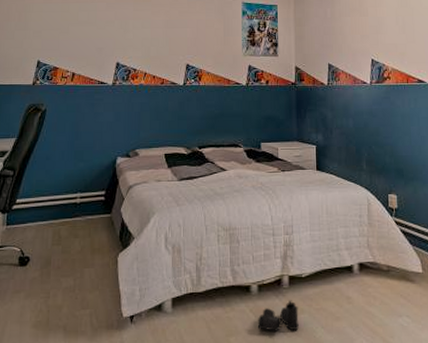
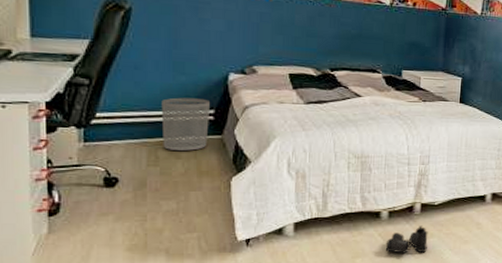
waste bin: none [64,181,102,230] -> present [161,97,210,151]

